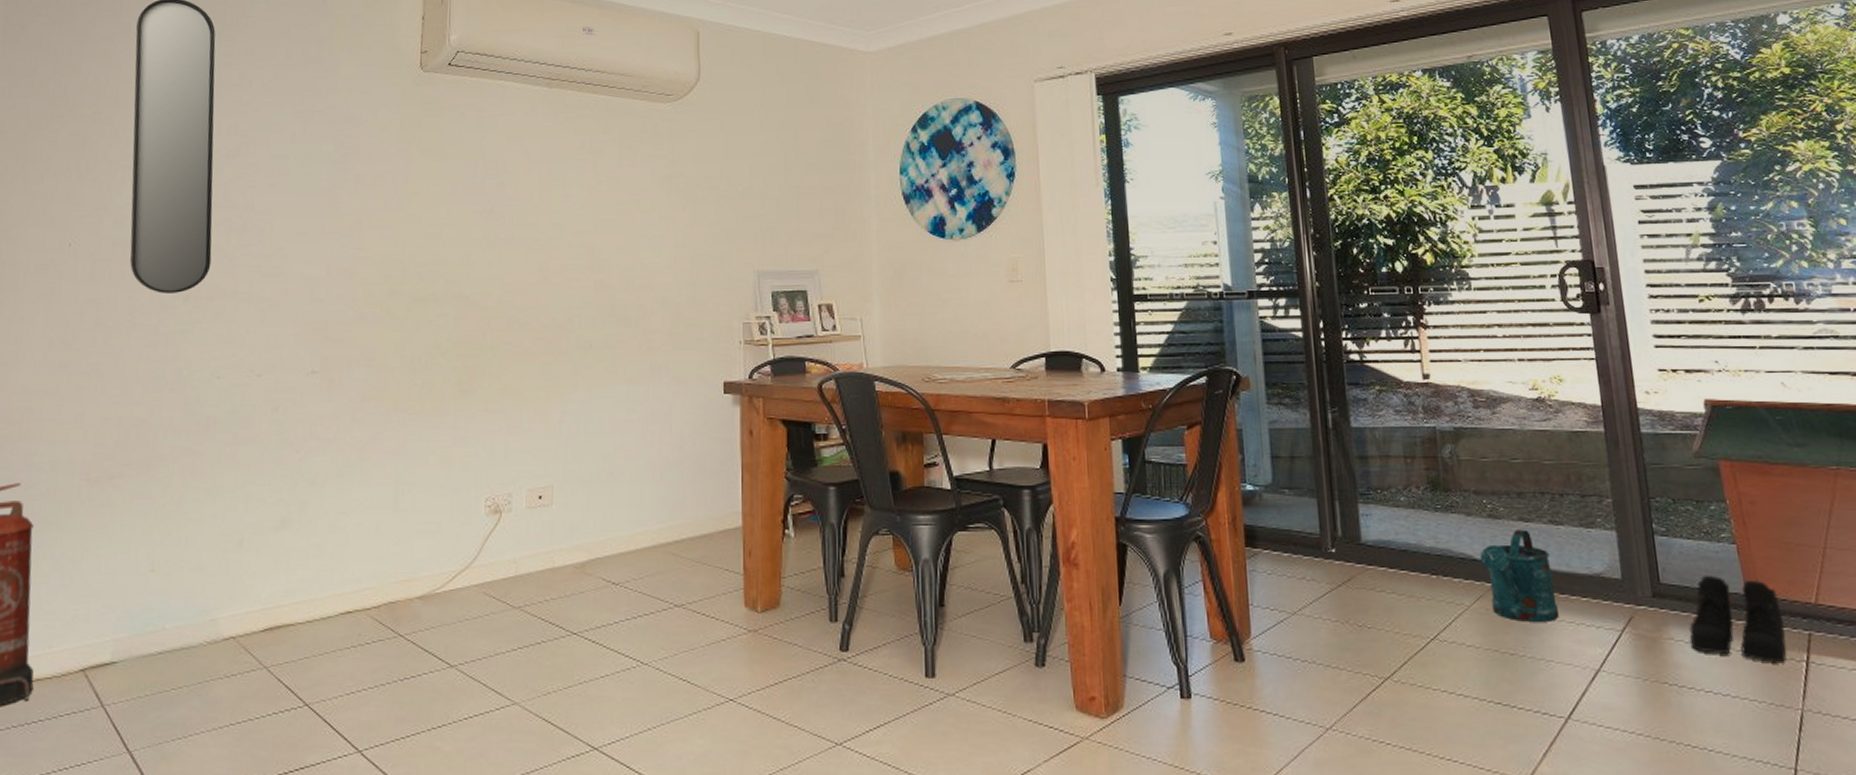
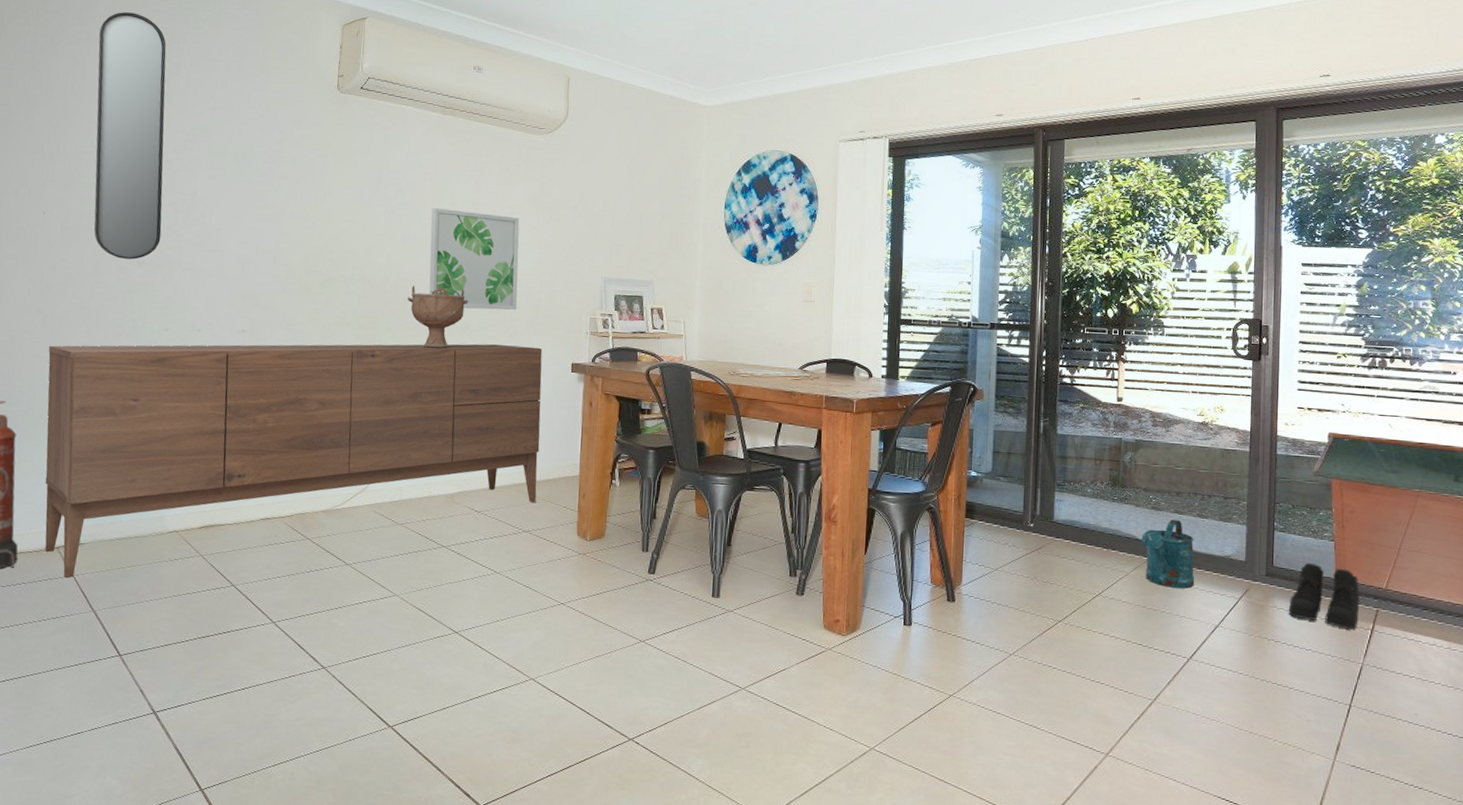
sideboard: none [67,365,690,709] -> present [45,344,543,578]
decorative bowl: none [515,296,590,376] -> present [408,285,468,349]
wall art: none [539,201,651,322] -> present [429,208,520,310]

